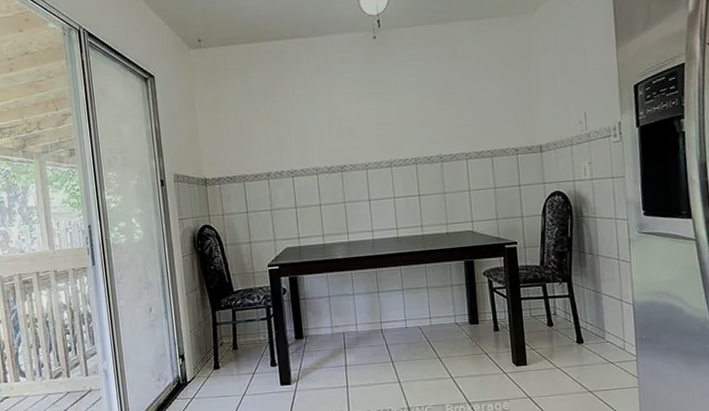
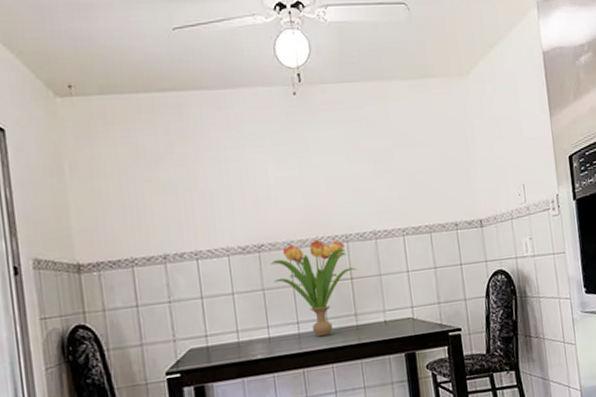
flower arrangement: none [351,162,424,244] -> present [271,240,357,337]

